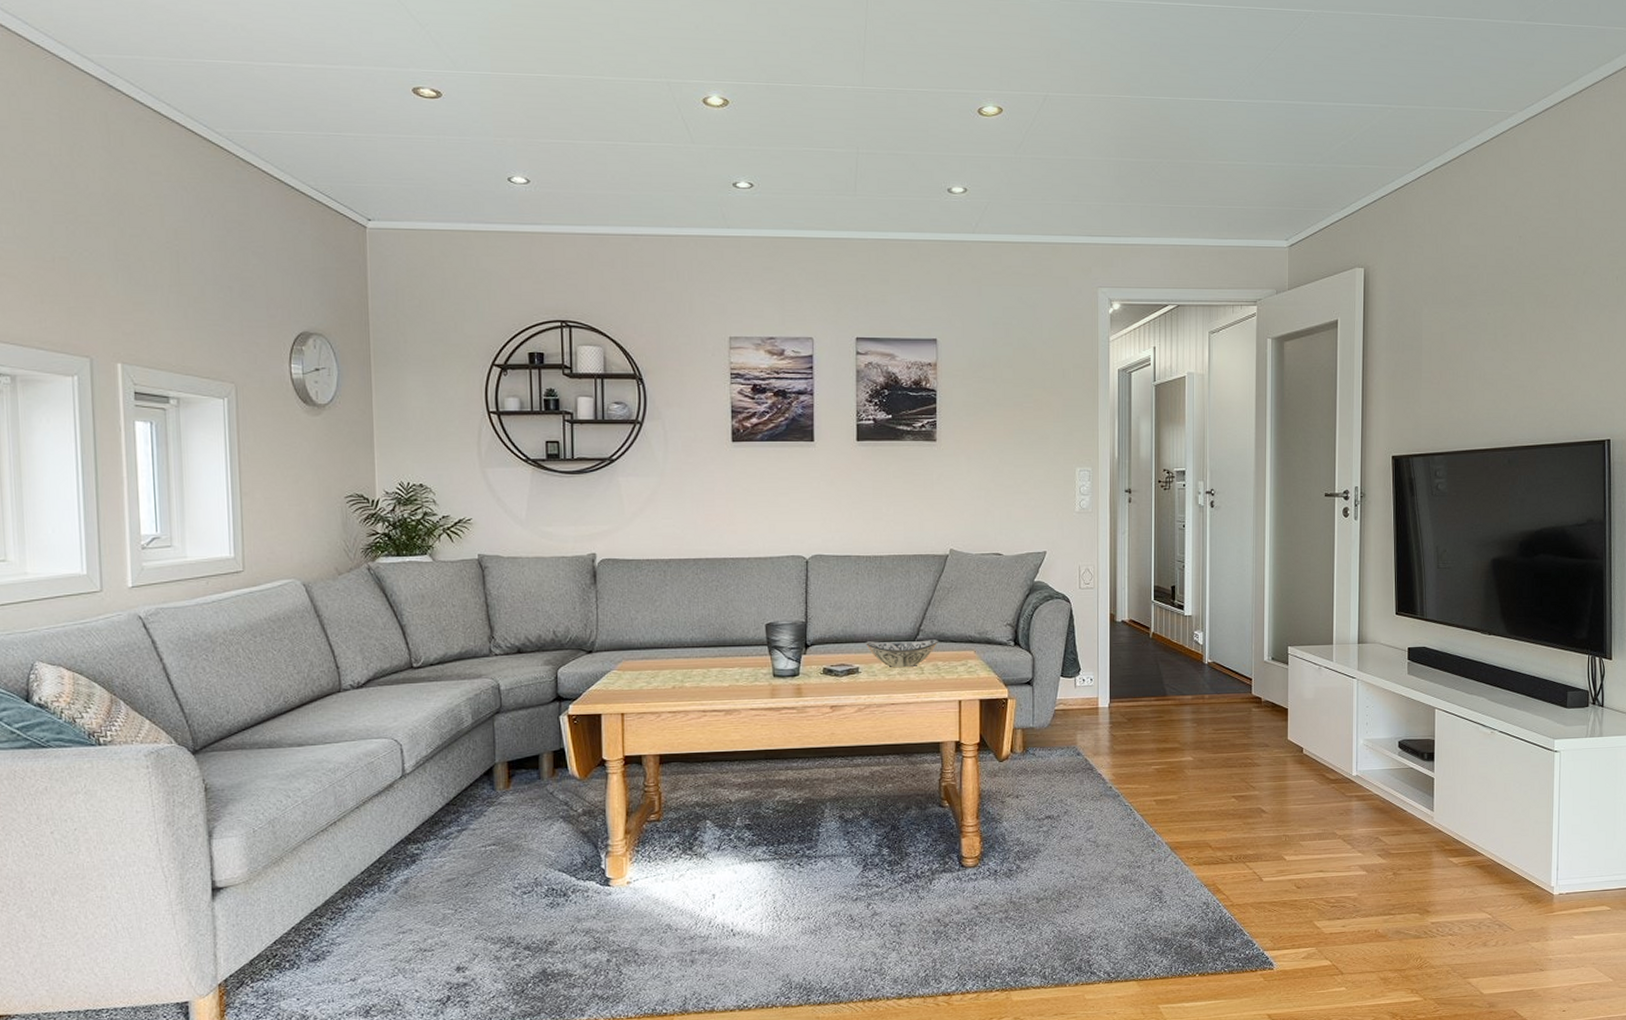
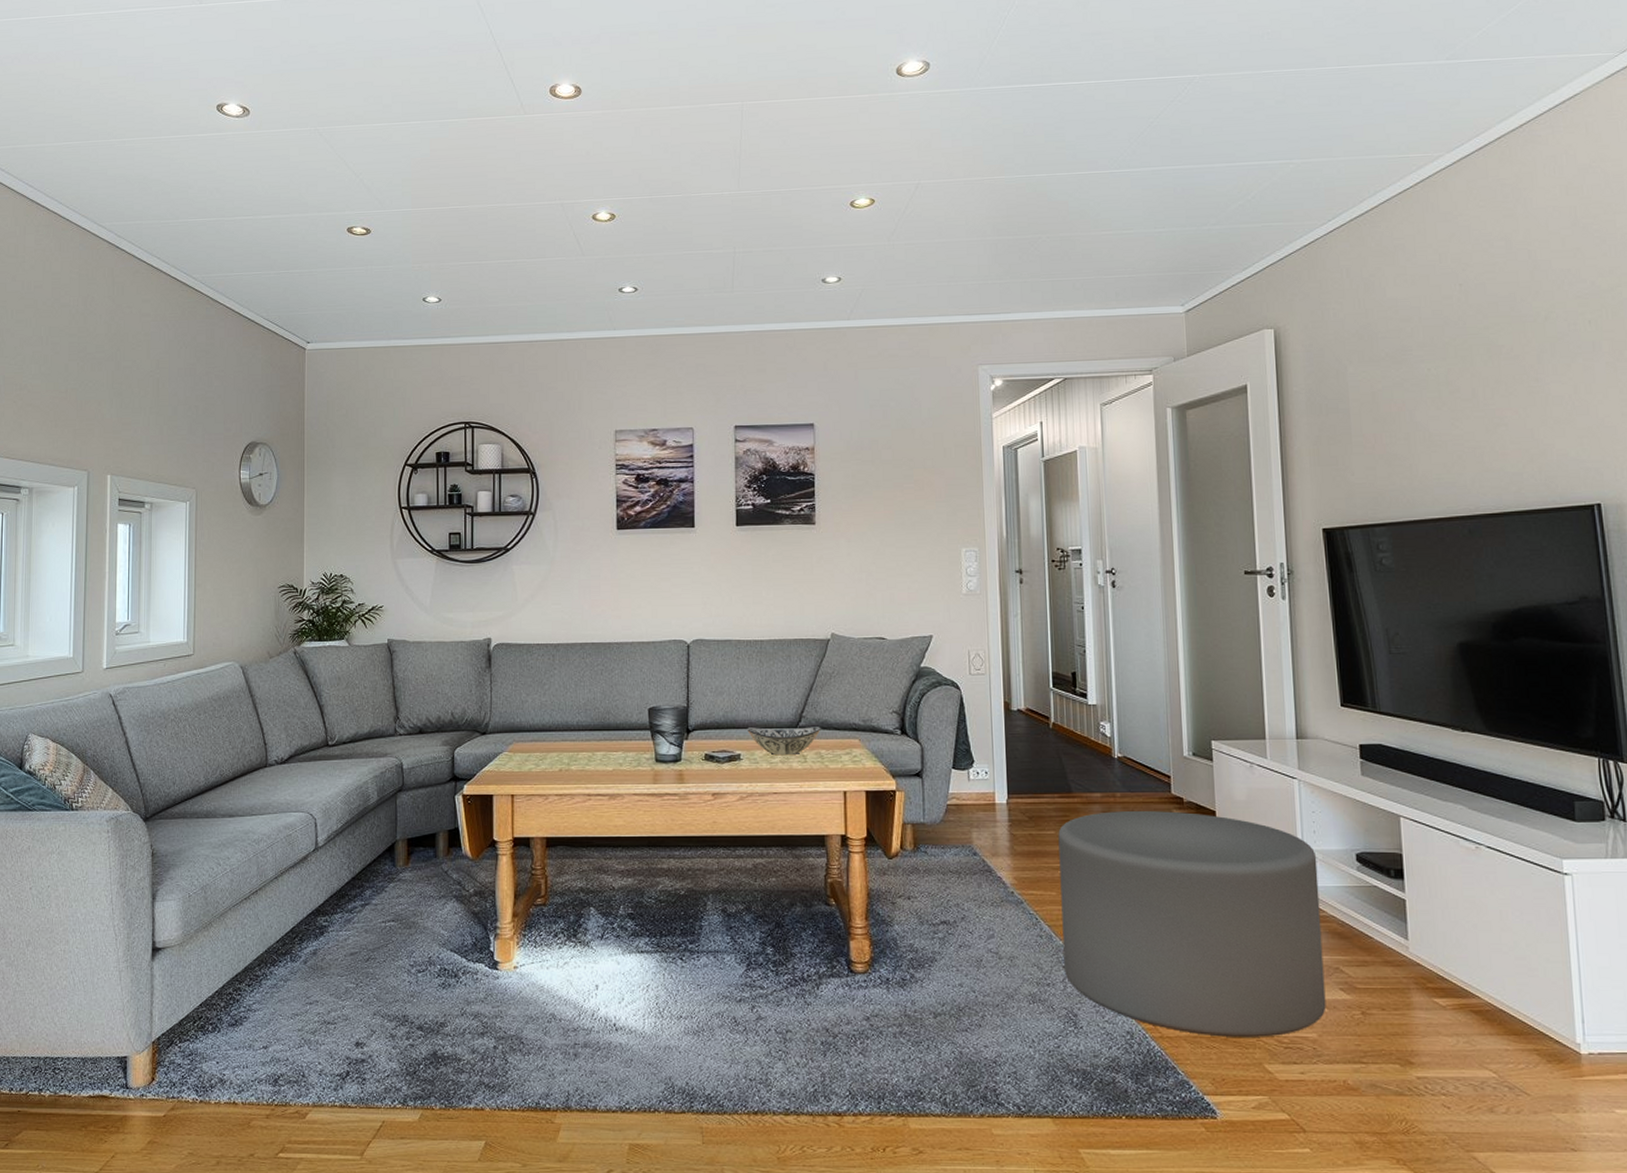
pouf: none [1153,710,1367,902] -> present [1058,811,1326,1037]

